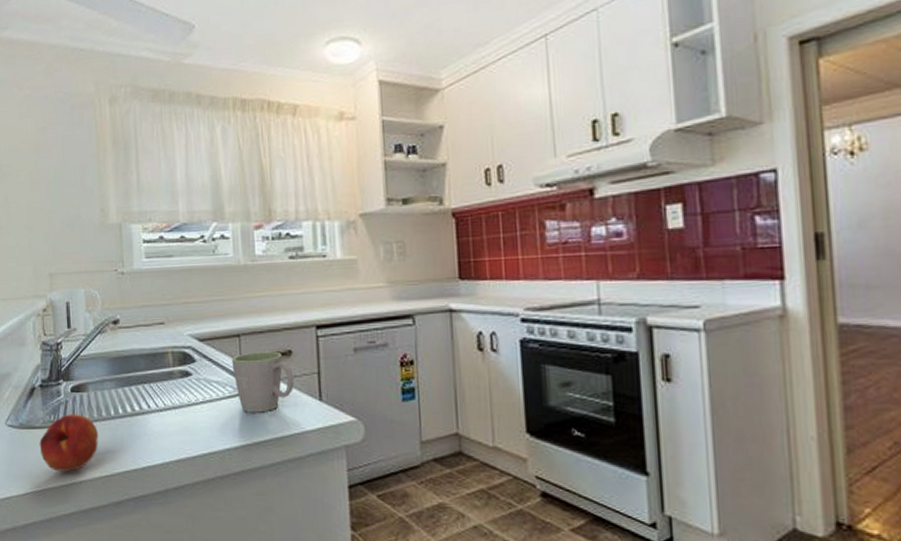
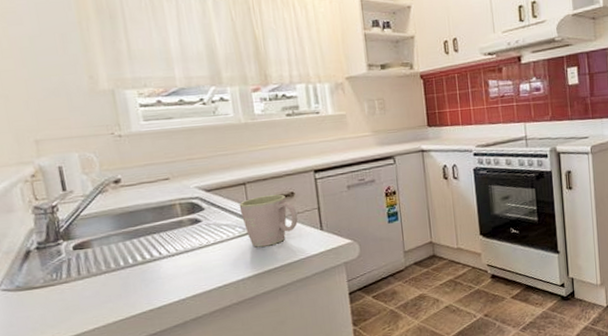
fruit: present [39,414,99,472] -> none [41,269,110,324]

